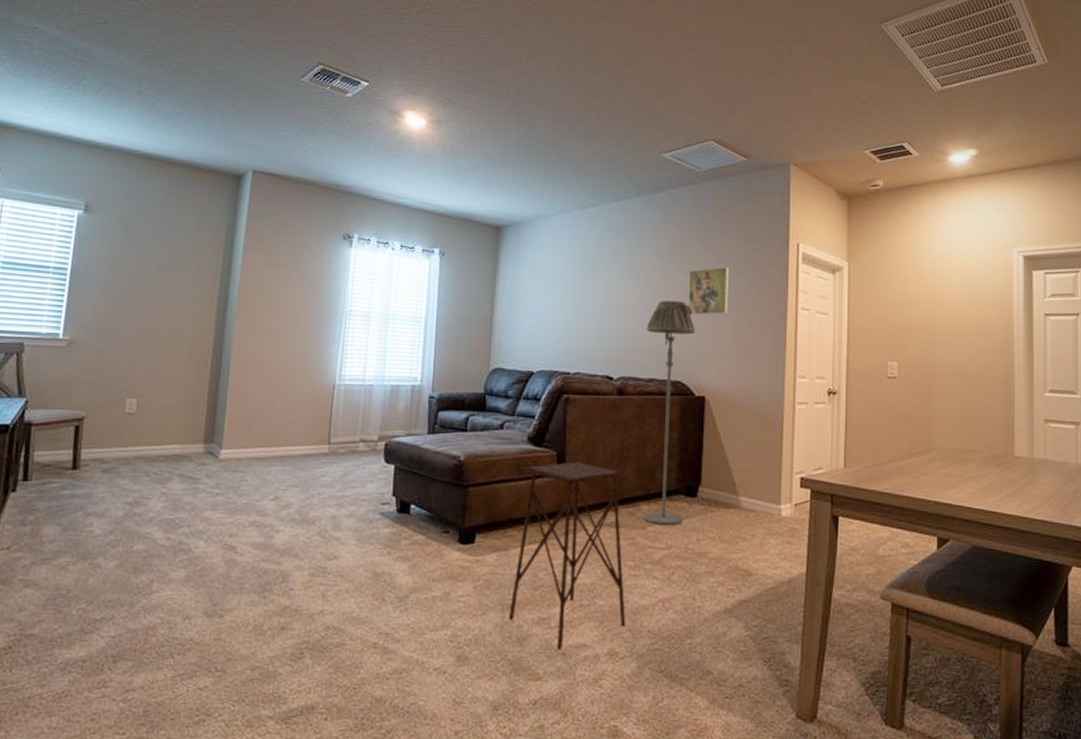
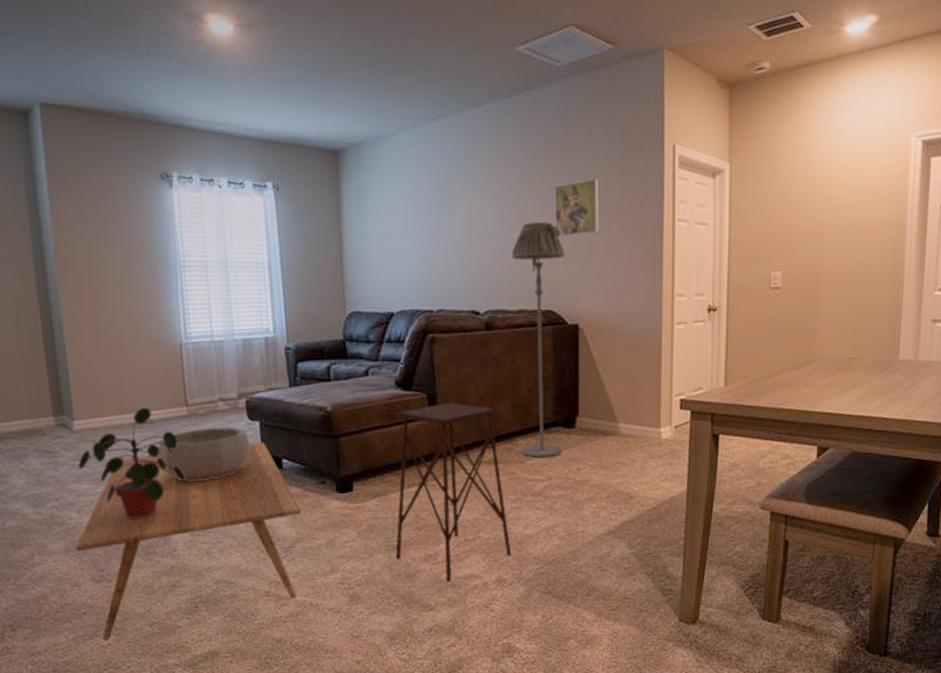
coffee table: none [195,485,422,681] -> present [75,442,301,640]
potted plant: none [216,442,315,553] -> present [78,407,185,519]
decorative bowl: none [293,467,383,521] -> present [158,426,251,482]

